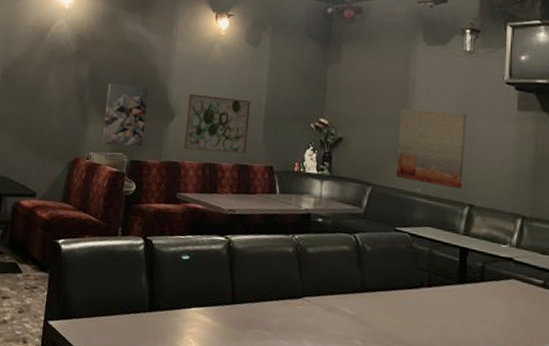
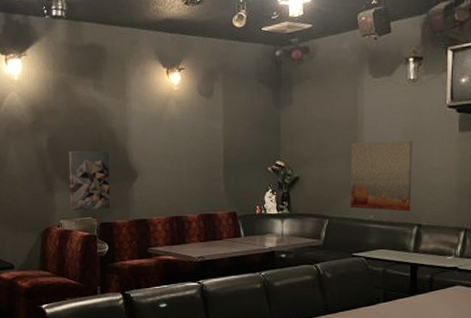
wall art: present [183,94,251,153] -> none [149,151,210,207]

